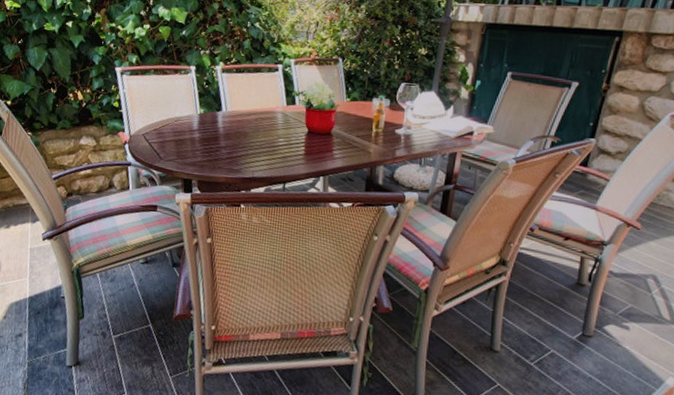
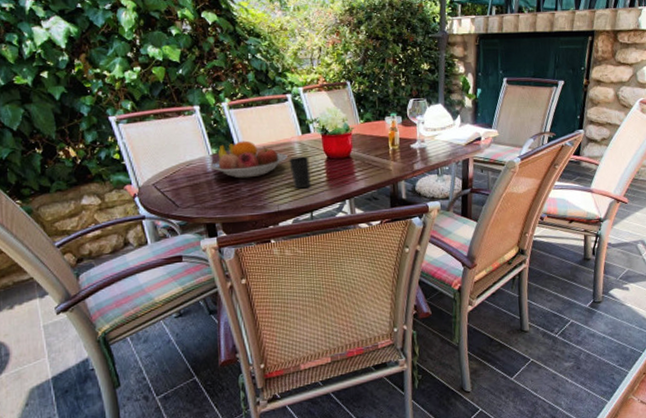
fruit bowl: none [196,104,270,141] -> present [210,140,288,179]
cup: none [270,126,290,159] -> present [289,156,312,189]

